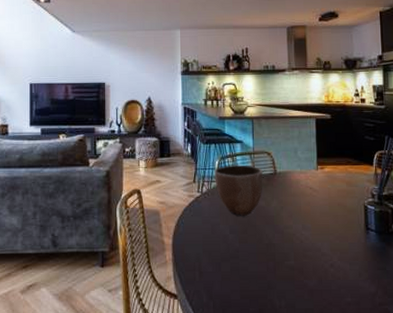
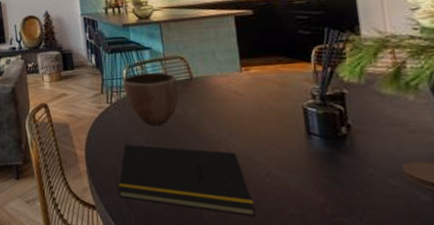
notepad: none [200,233,320,306] -> present [118,144,256,217]

